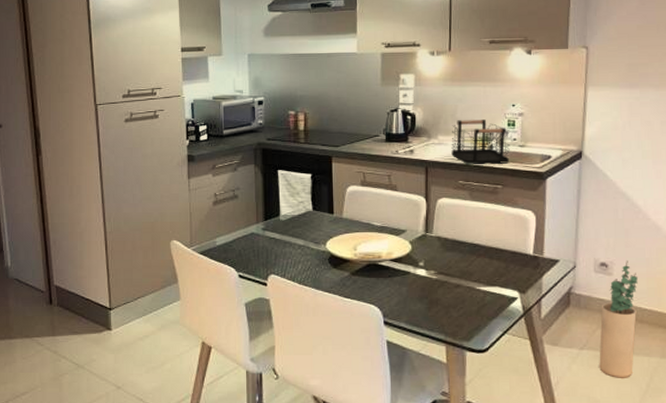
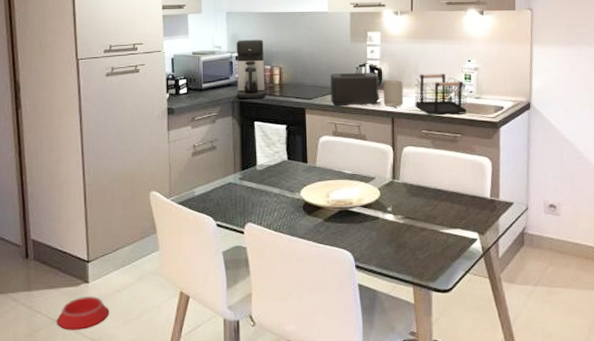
pet bowl: none [81,344,132,376] -> present [57,296,109,330]
coffee maker: none [258,83,289,147] -> present [236,39,266,100]
toaster: none [359,117,413,154] -> present [330,72,380,106]
canister: none [409,124,447,158] -> present [376,78,411,109]
vase: present [599,260,638,378] -> none [551,201,583,312]

